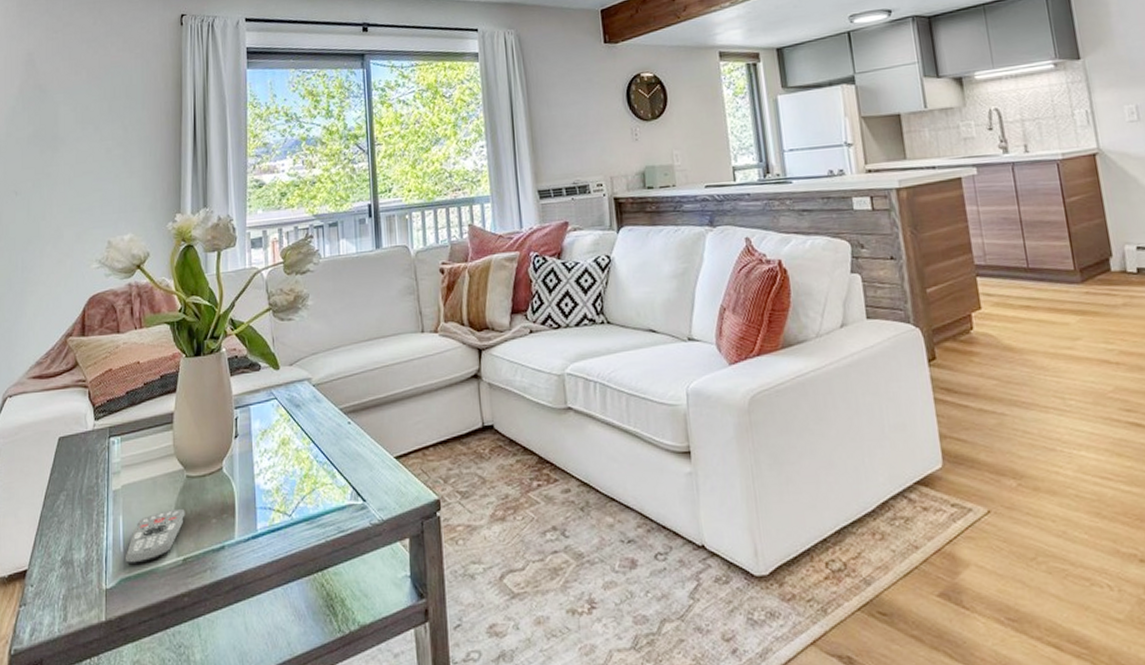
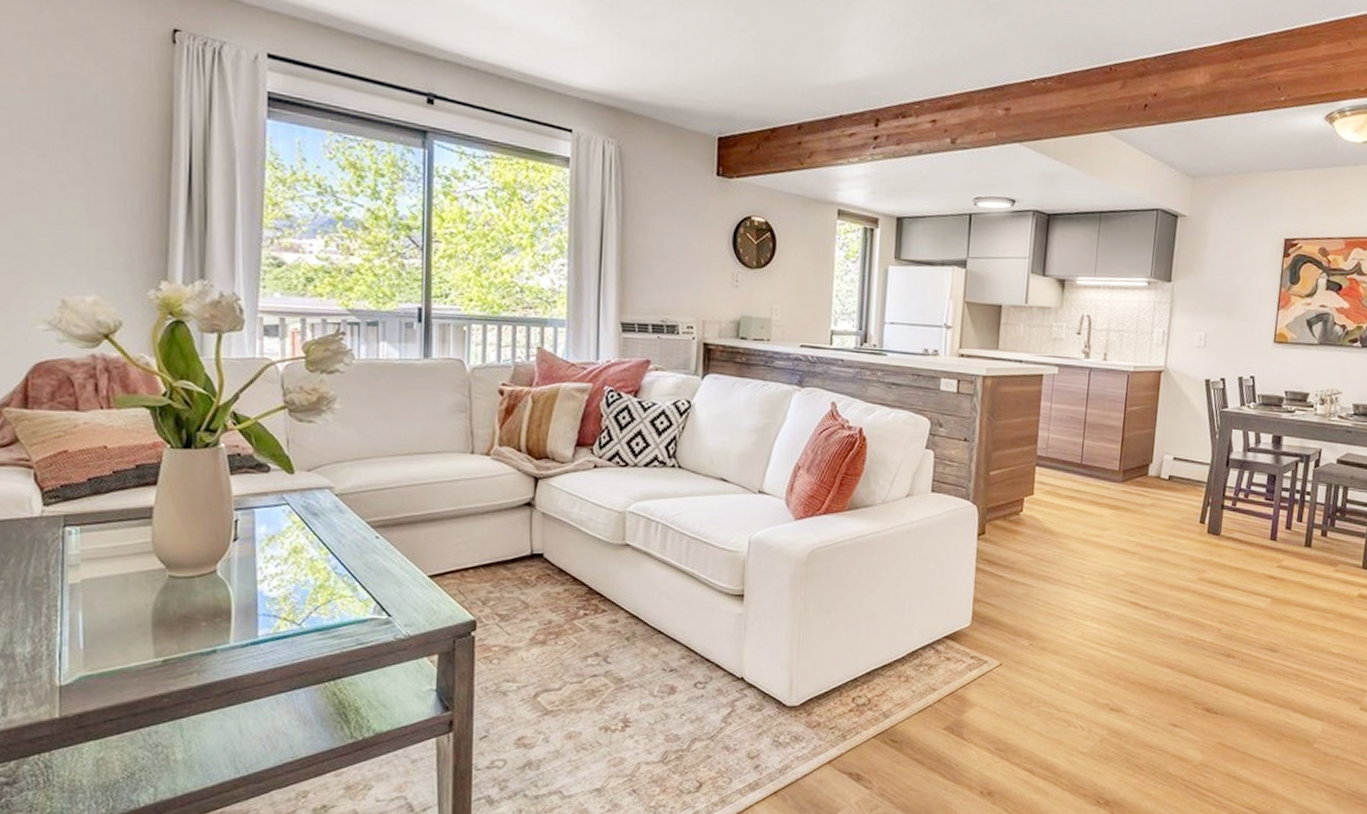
remote control: present [125,508,185,565] -> none [85,608,167,663]

